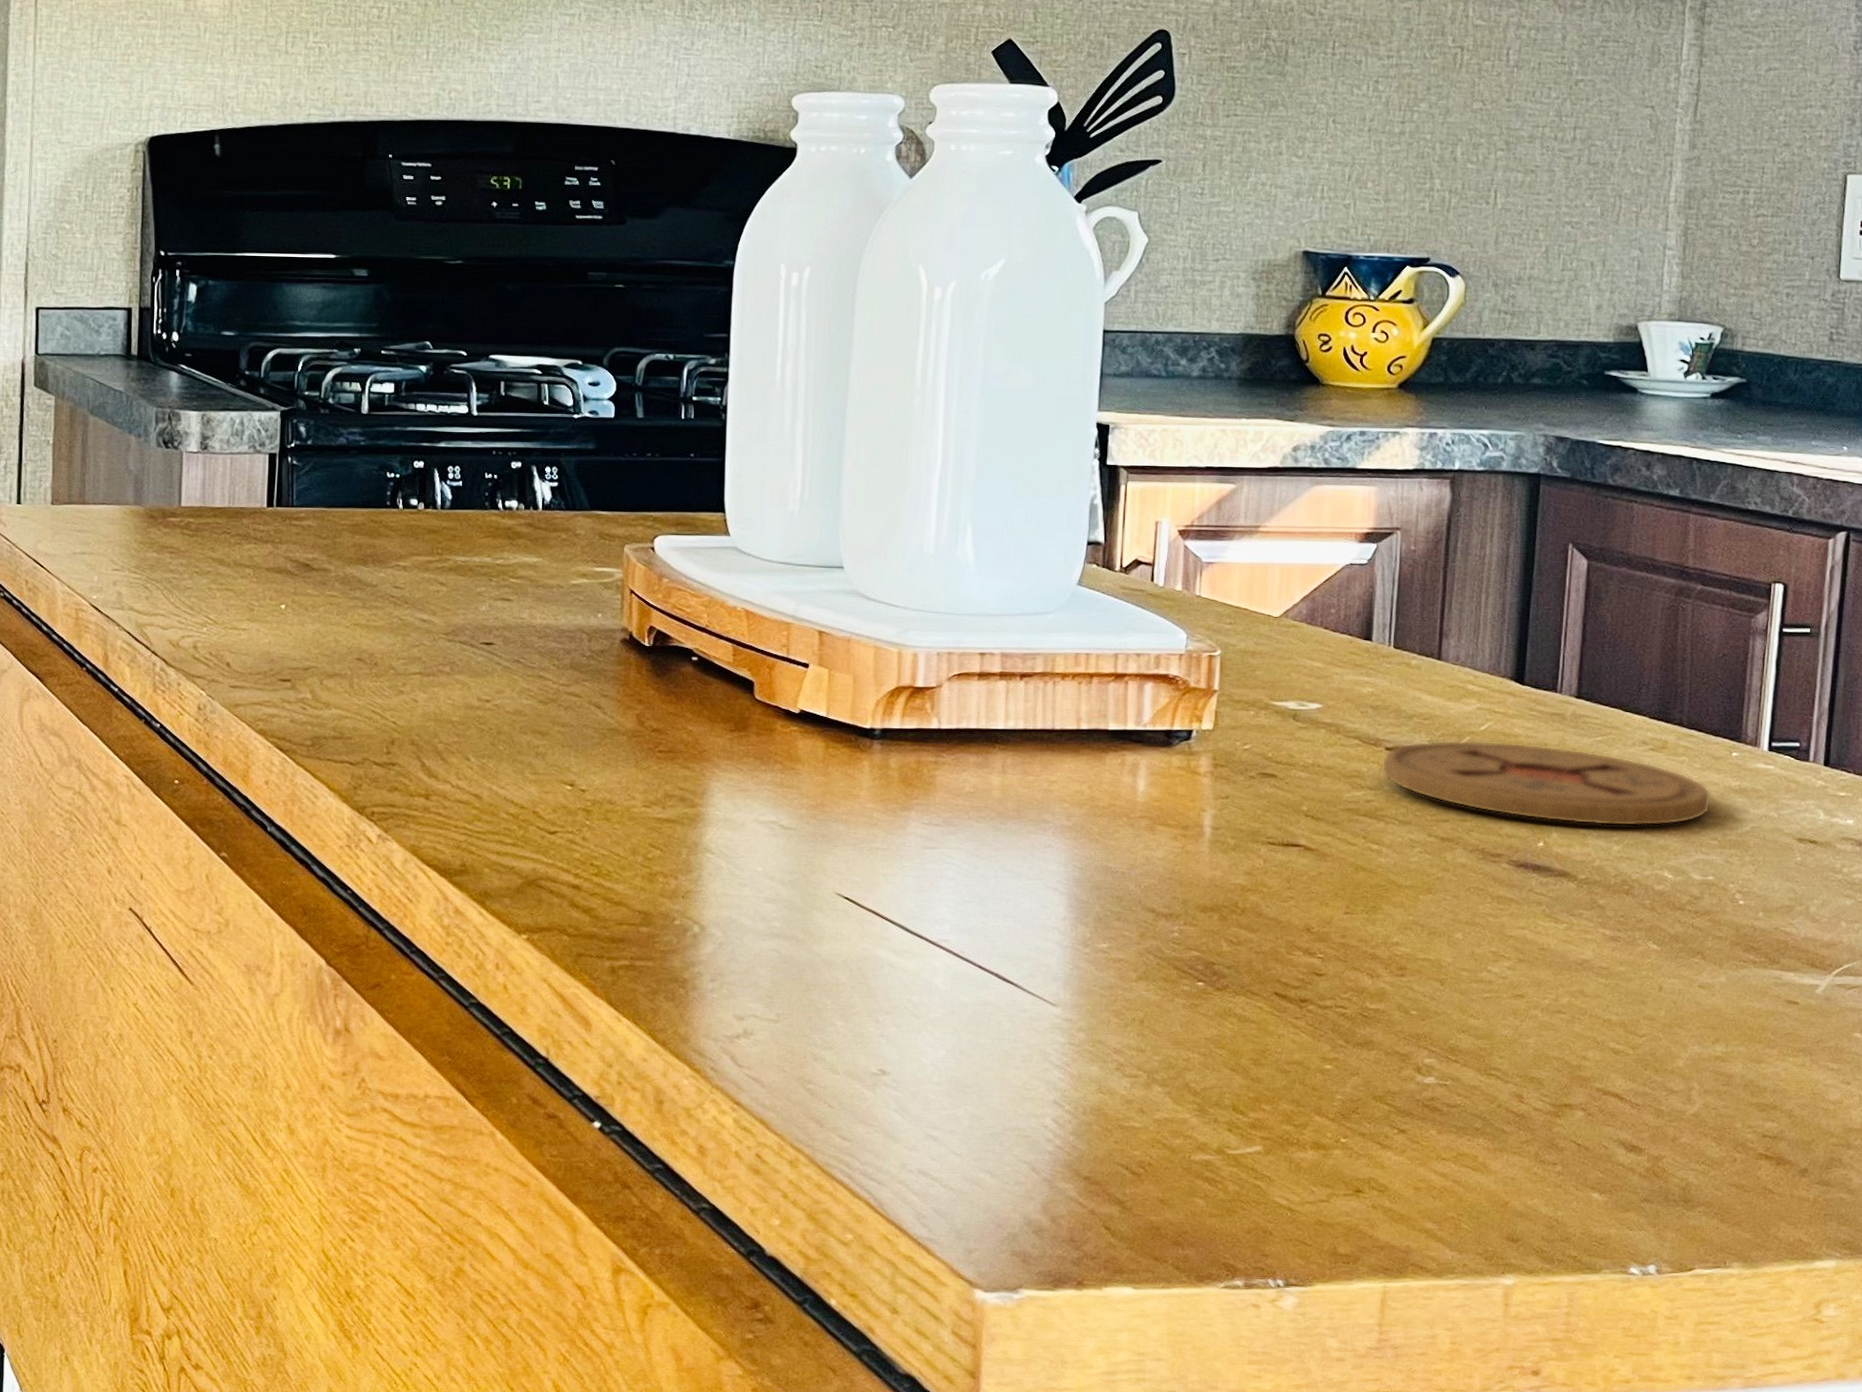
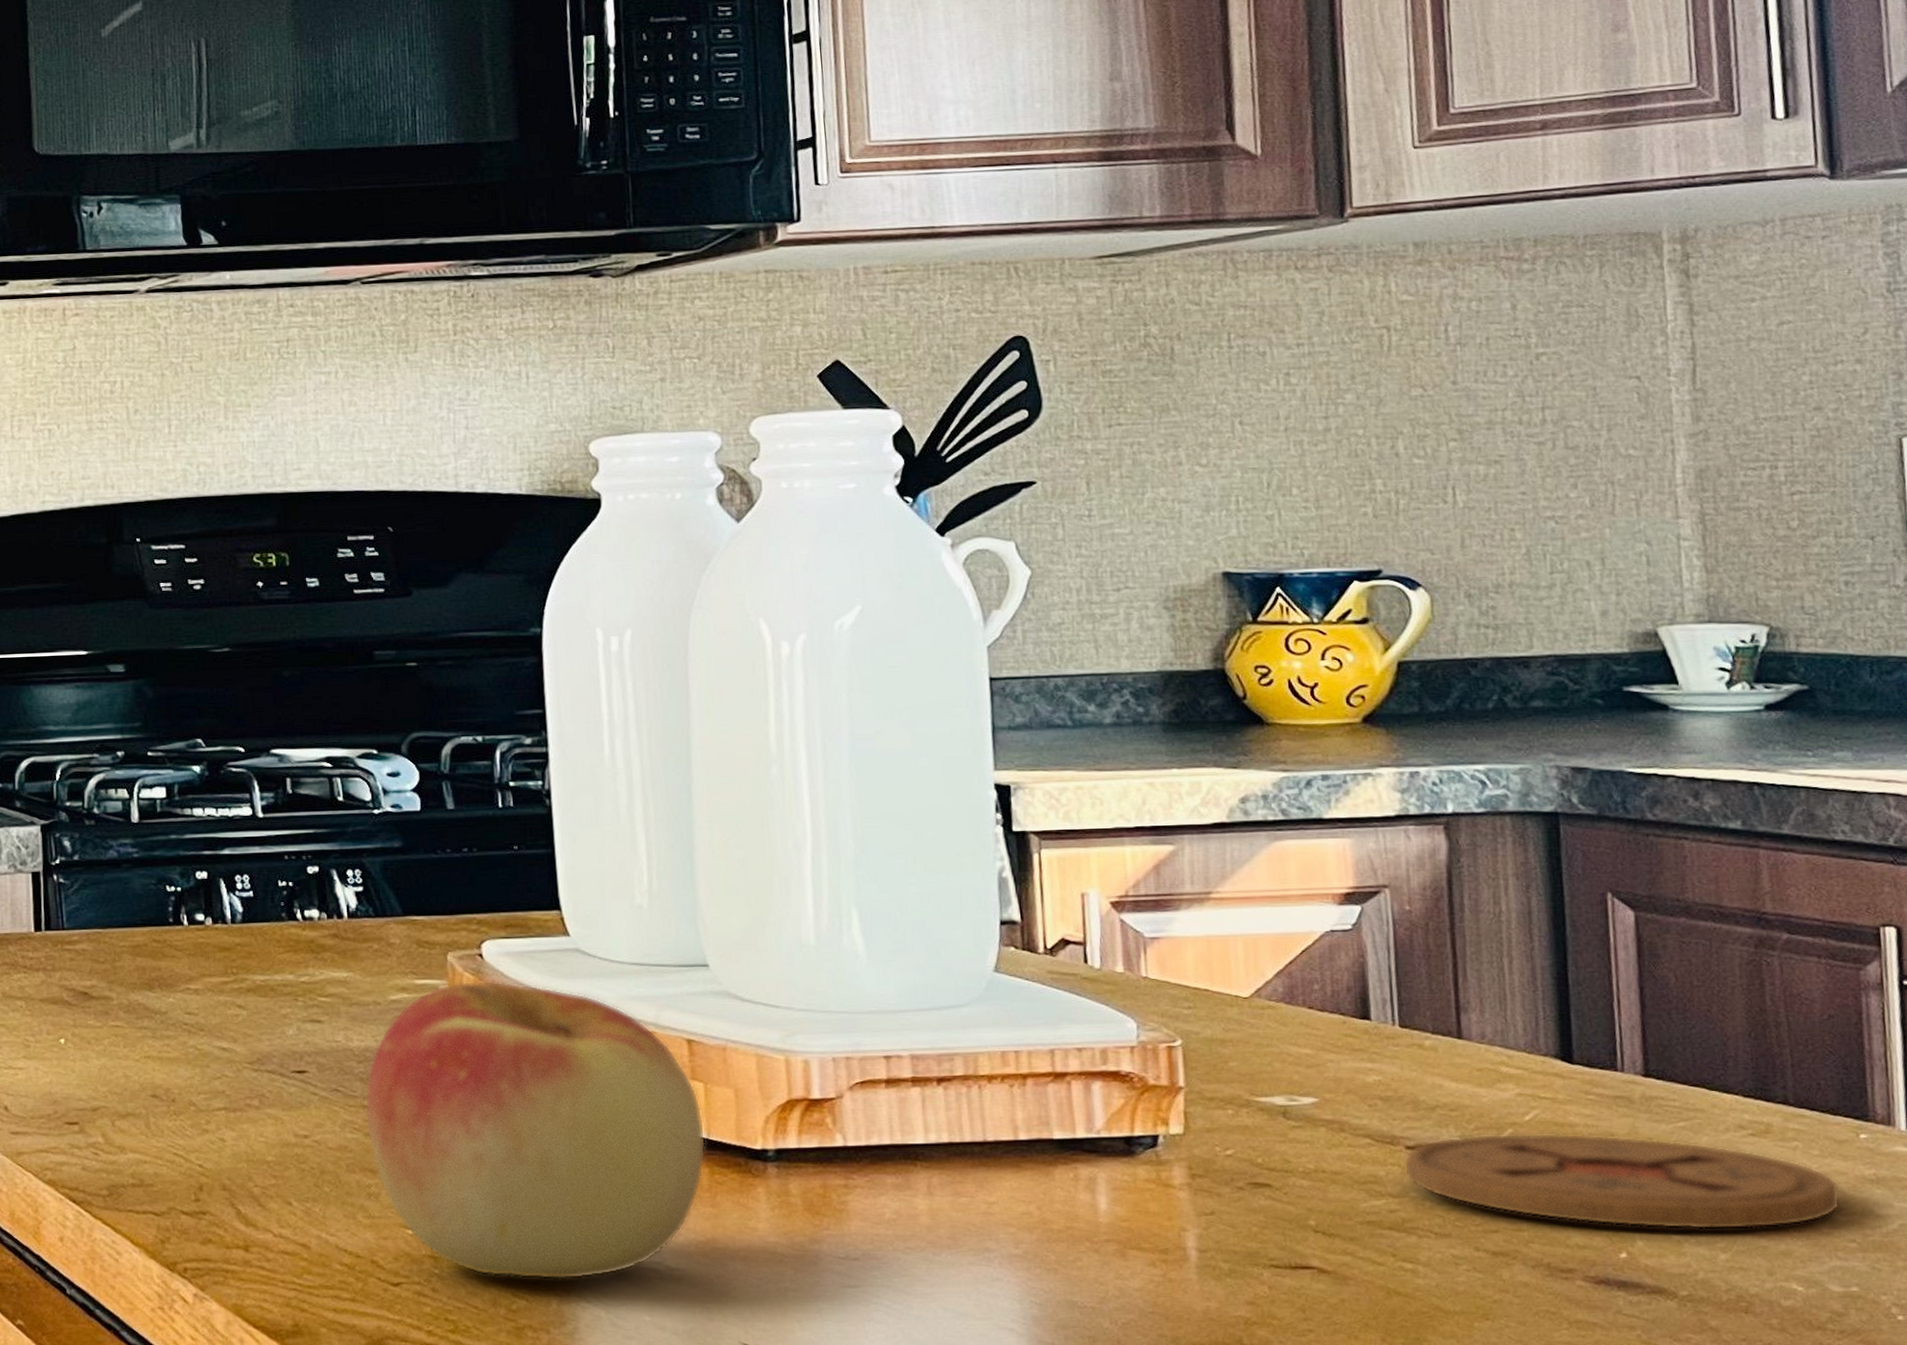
apple: none [539,570,826,834] -> present [364,980,706,1280]

